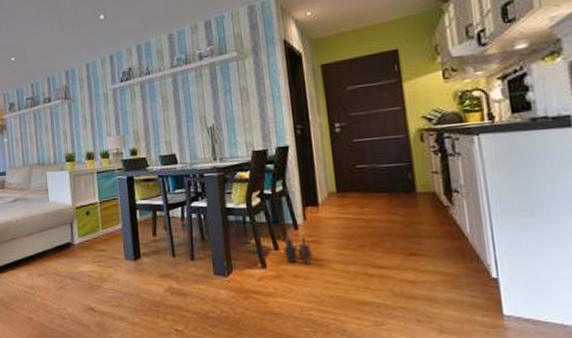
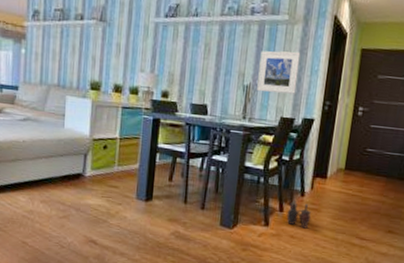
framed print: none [217,83,262,131] -> present [257,50,301,94]

